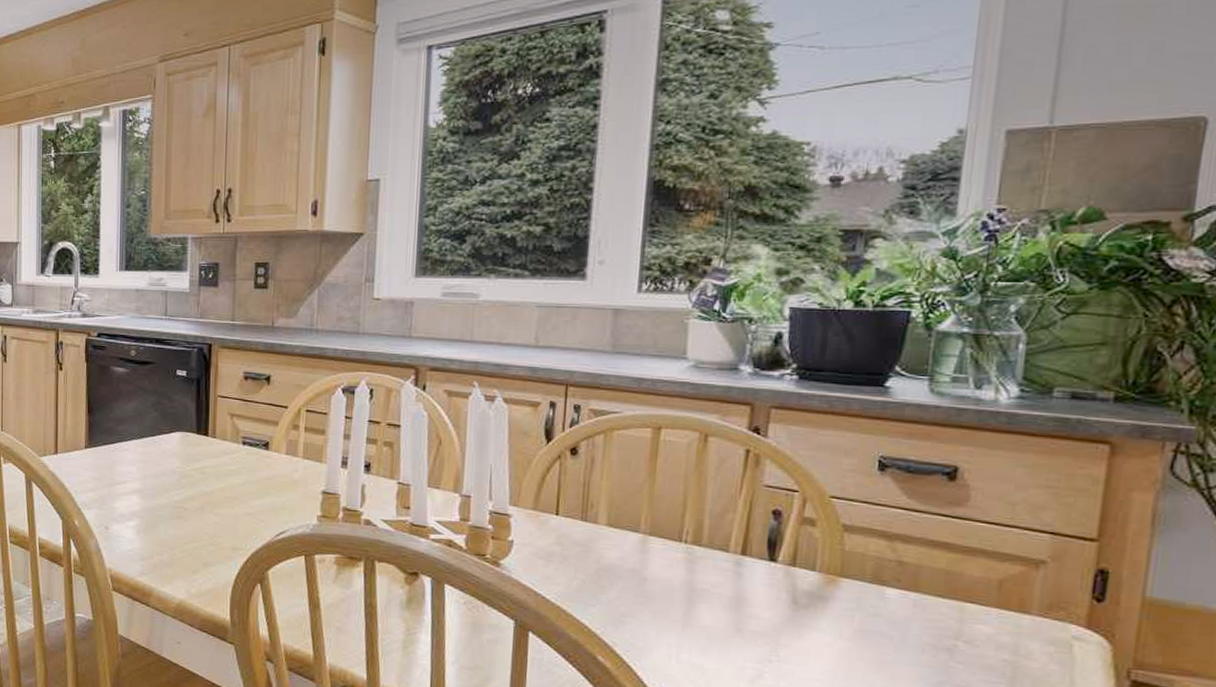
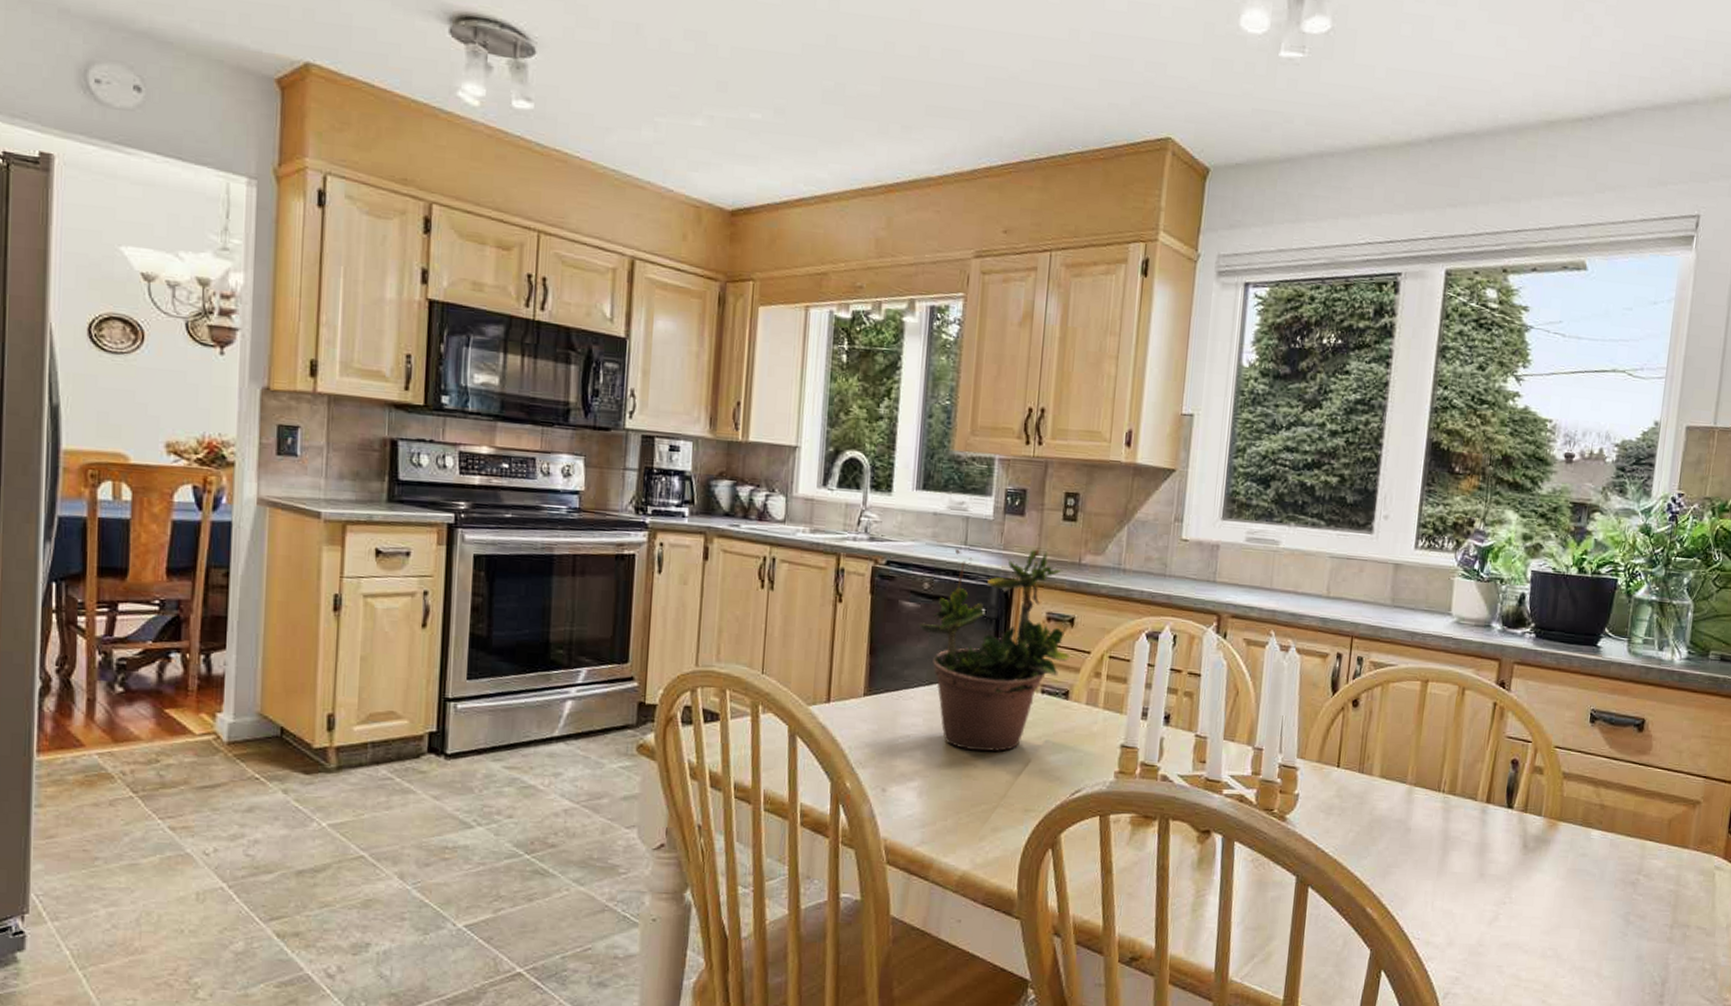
potted plant: none [128,302,267,497] -> present [918,534,1069,752]

